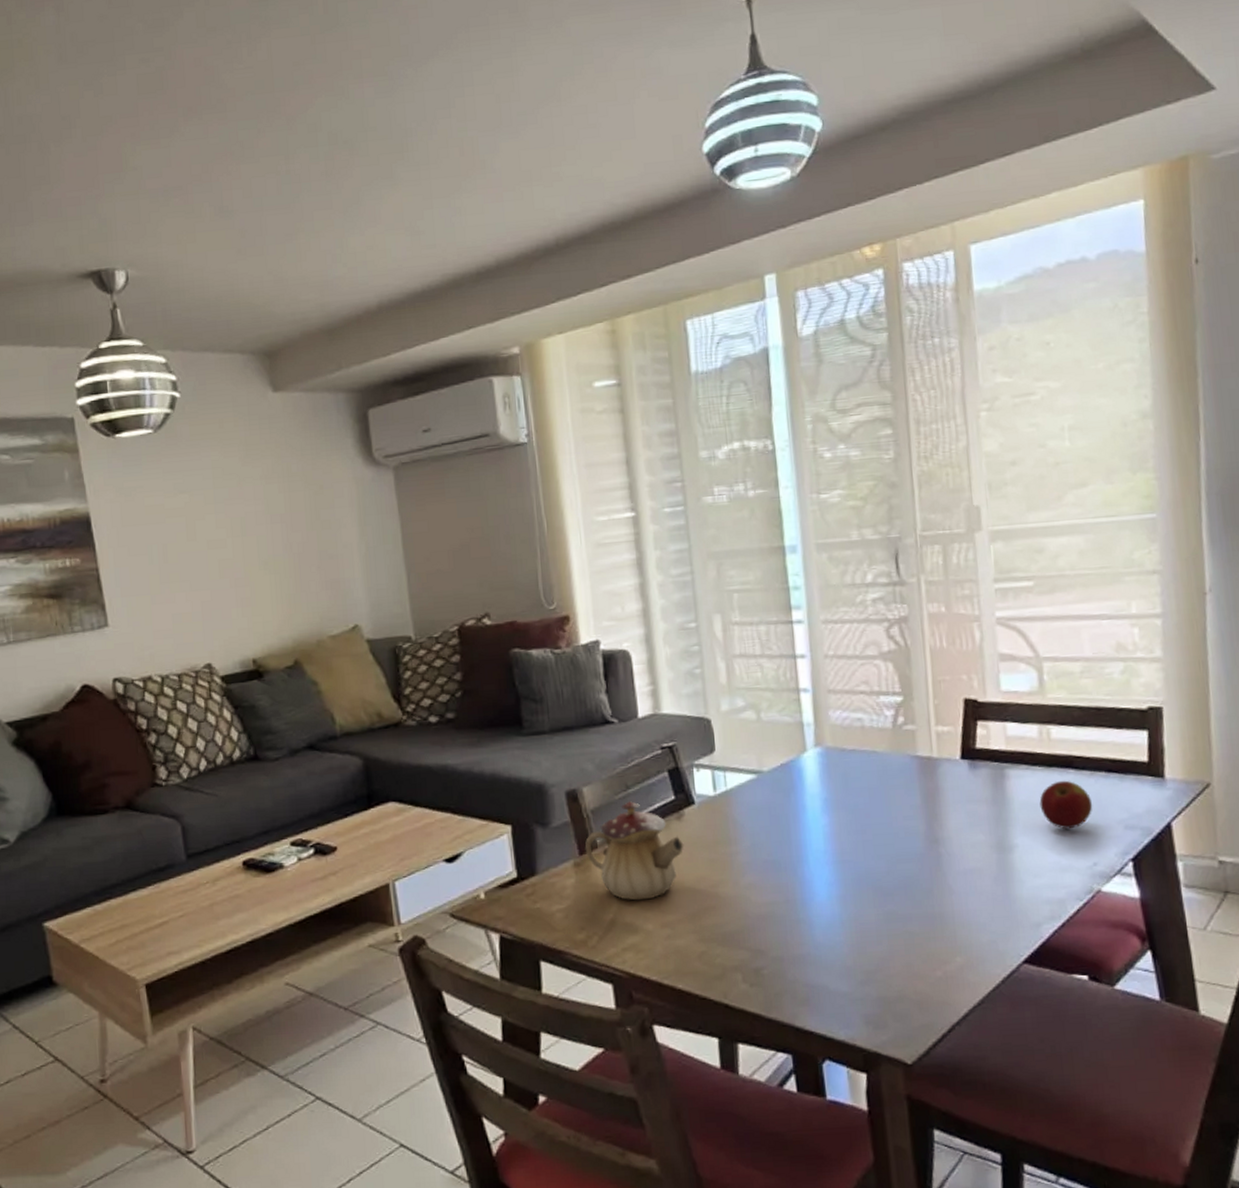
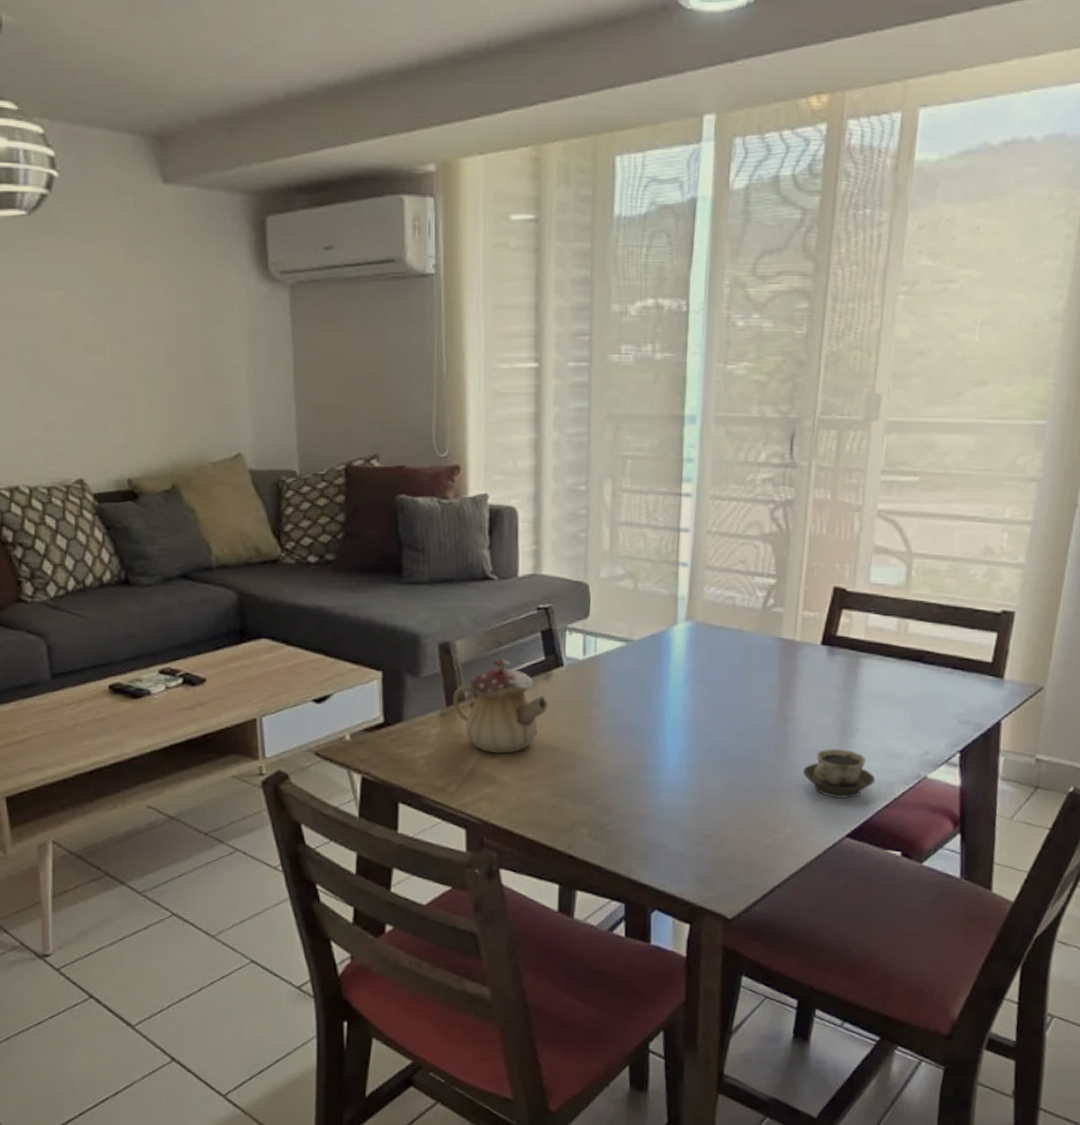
cup: none [964,867,1045,921] -> present [803,749,876,798]
apple: present [1039,780,1093,830] -> none [886,673,935,719]

